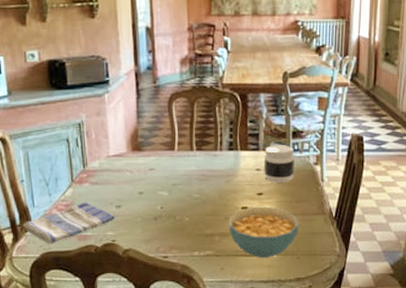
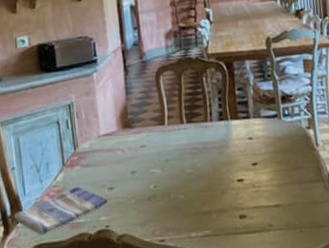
cereal bowl: present [228,206,300,258] -> none [224,177,299,235]
jar: present [264,145,295,182] -> none [255,110,288,151]

